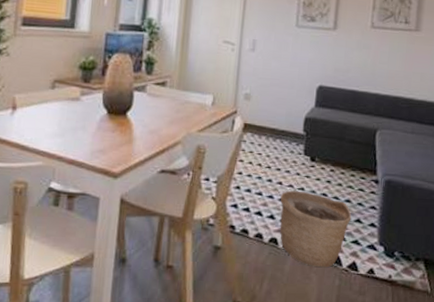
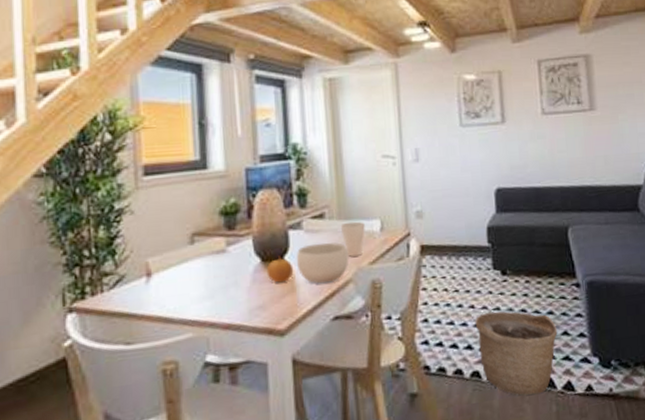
fruit: none [110,111,133,134] -> present [266,255,293,283]
bowl: none [136,106,182,141] -> present [296,242,349,284]
cup: none [178,92,199,124] -> present [340,221,365,258]

